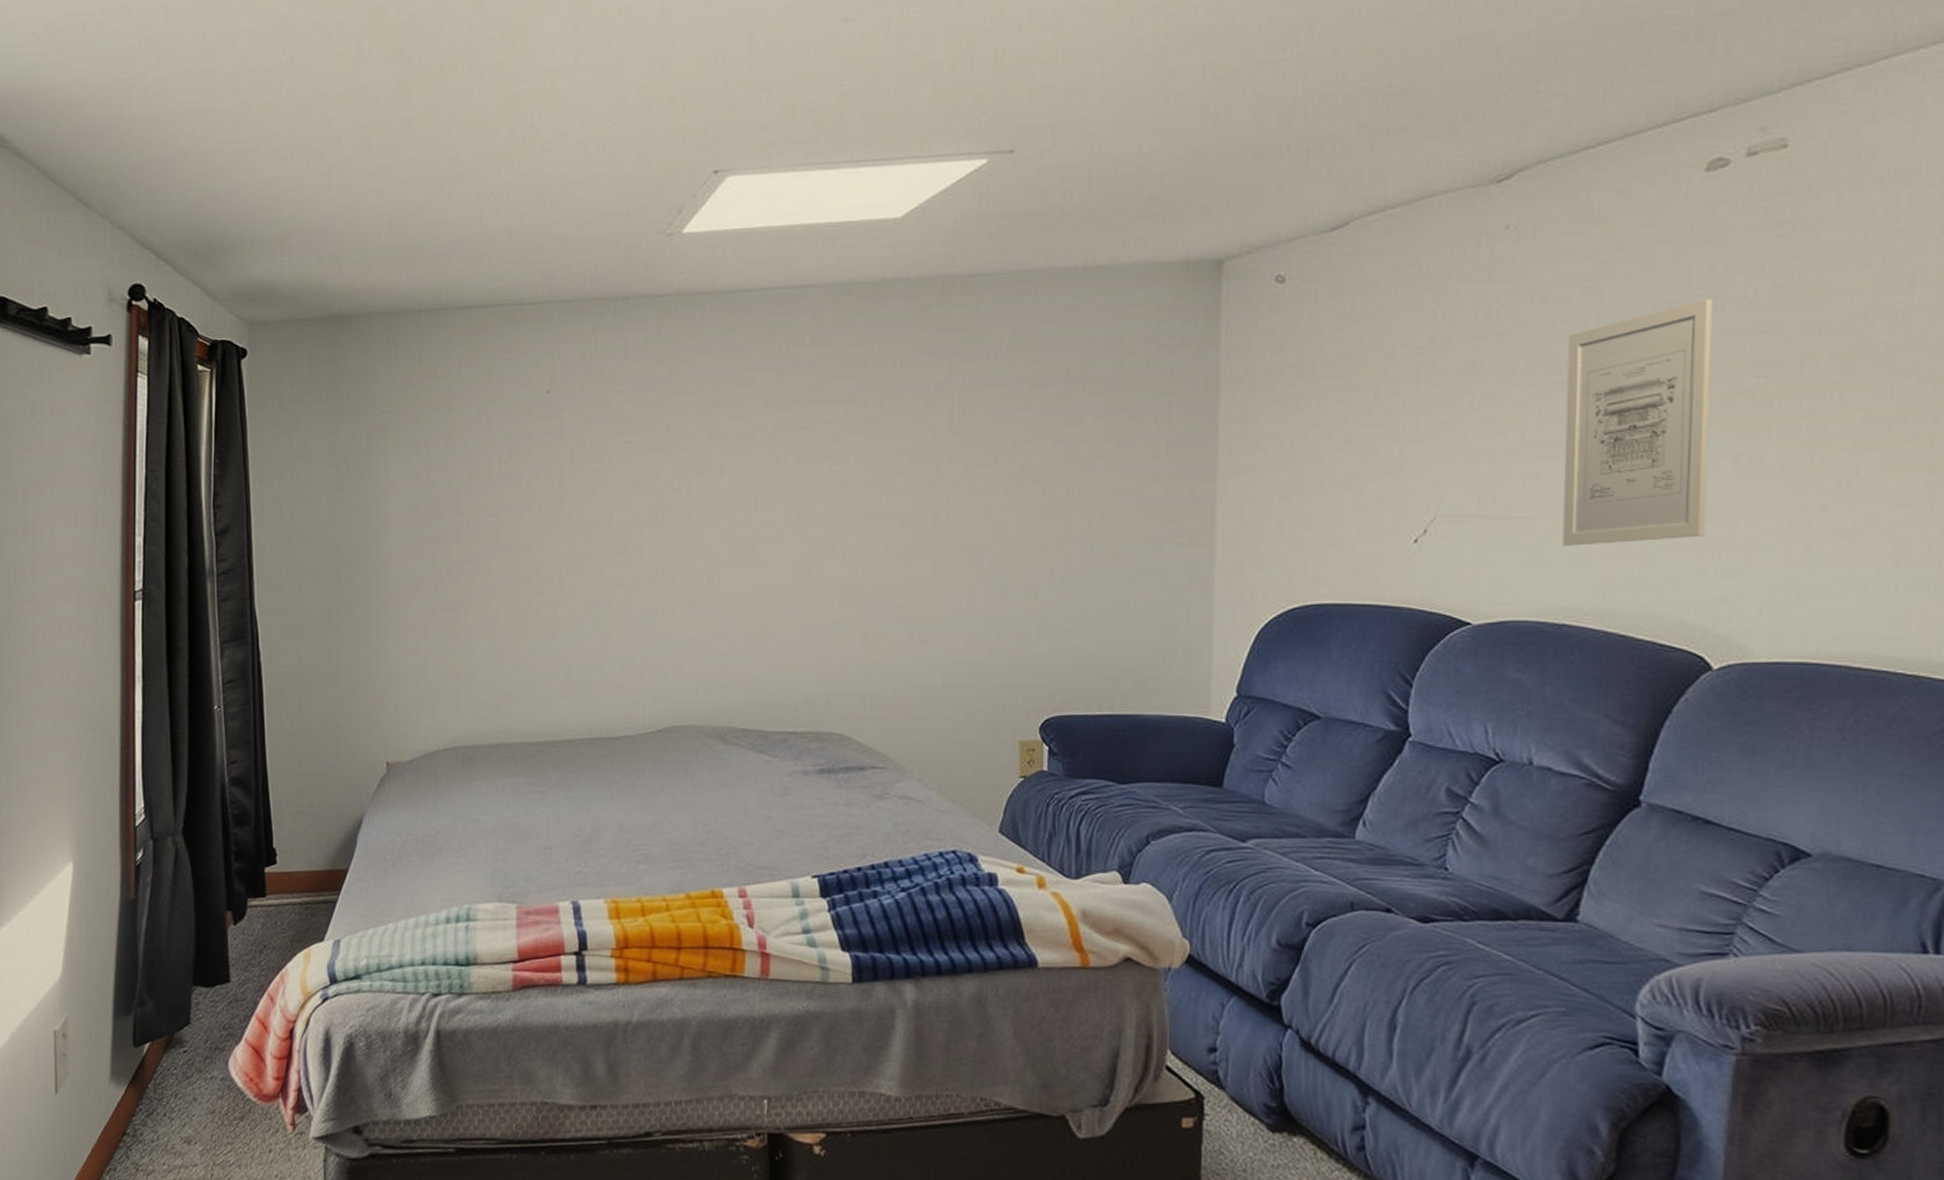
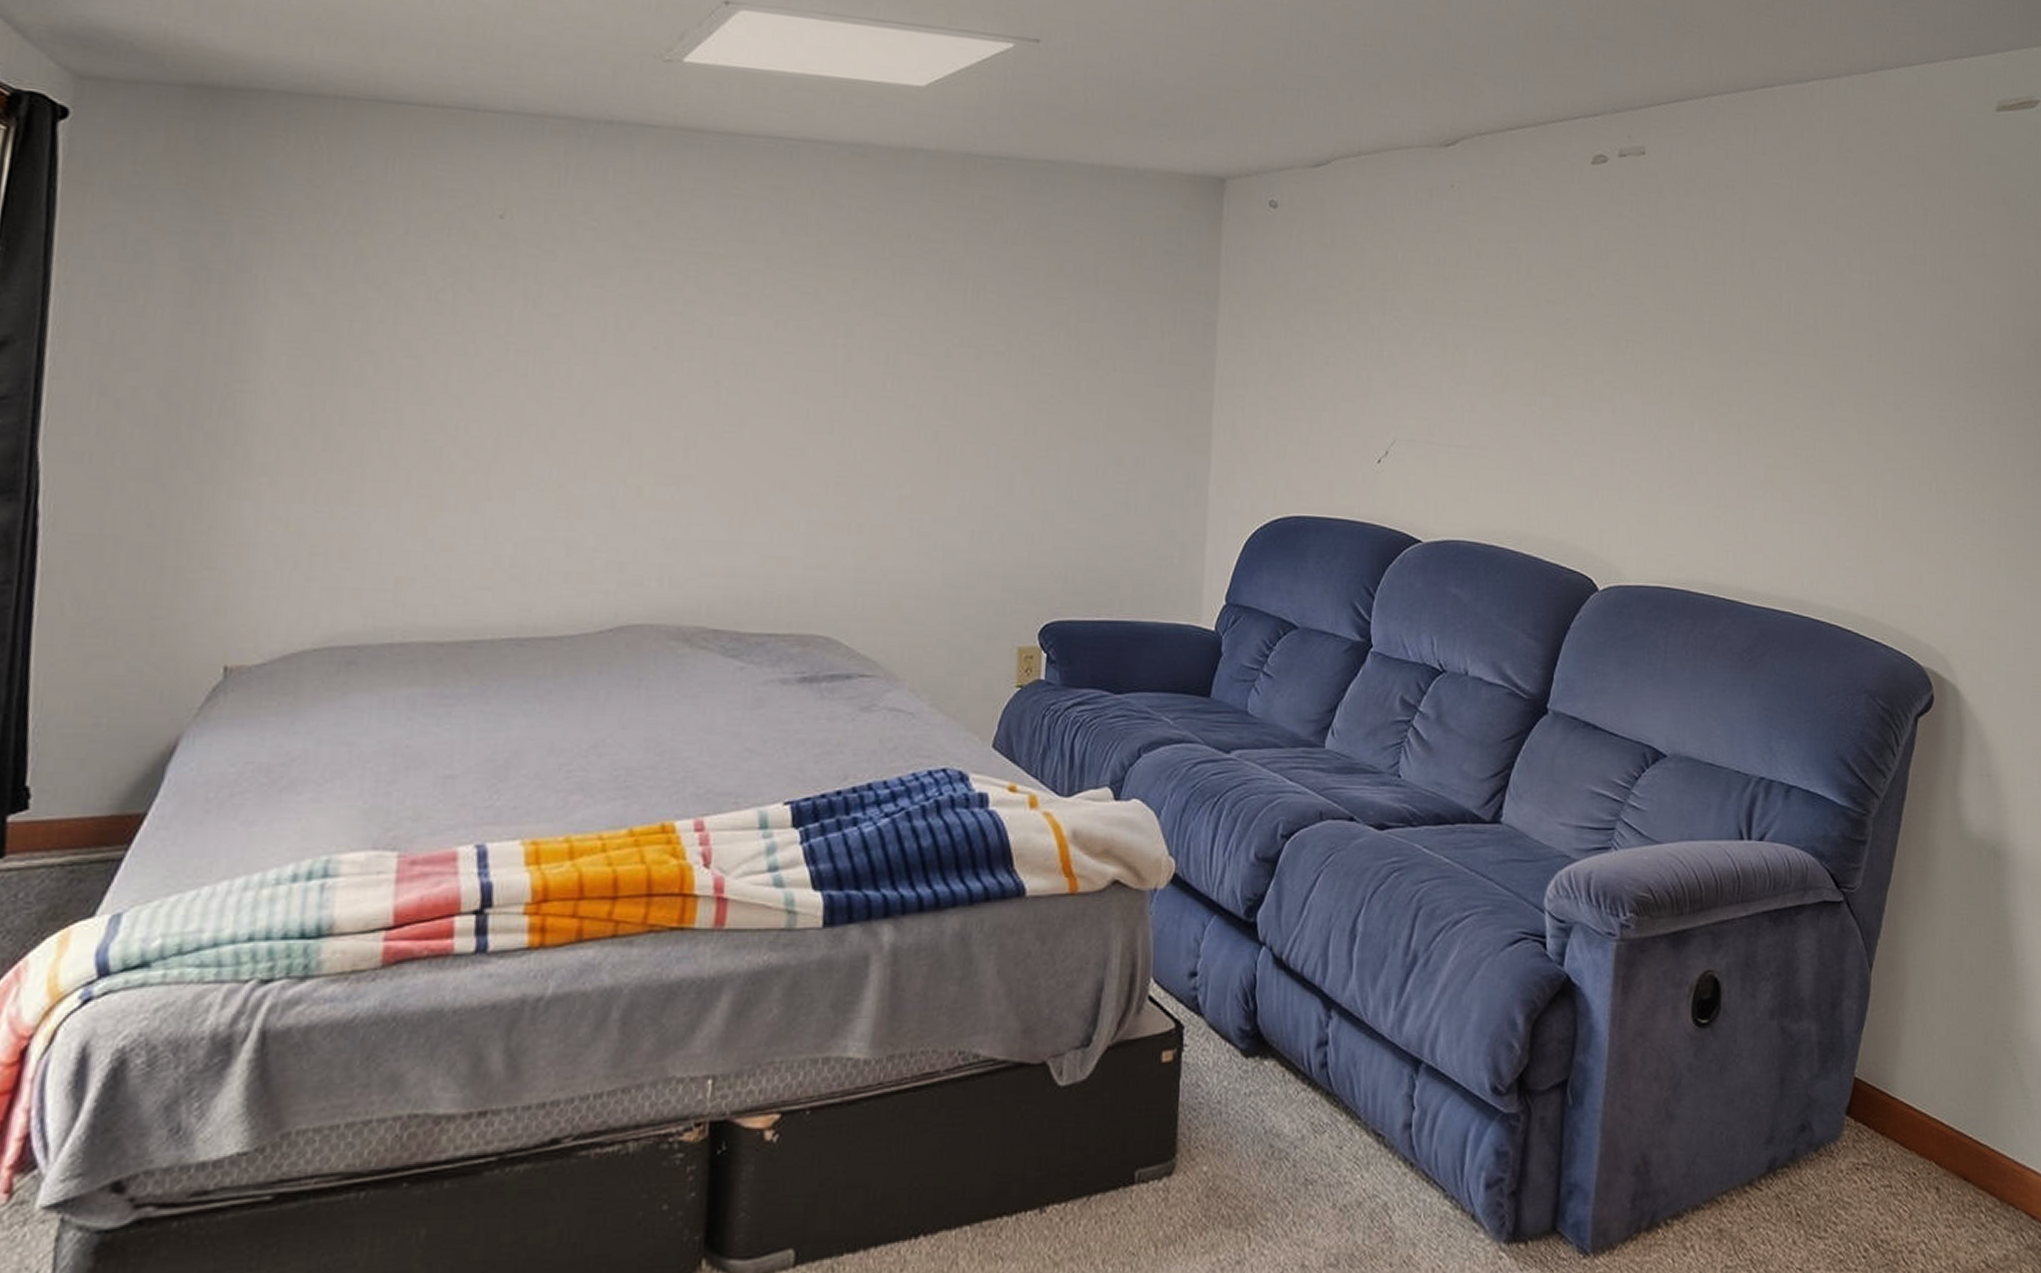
wall art: present [1562,299,1713,546] -> none [1491,270,1597,475]

